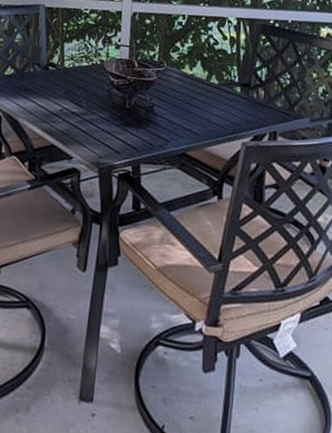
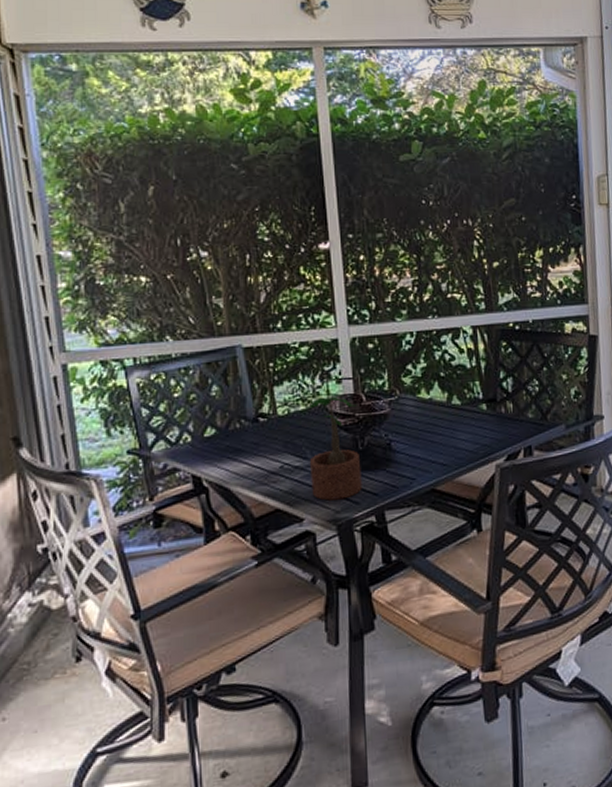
potted plant: none [82,58,131,147] -> present [302,397,362,501]

